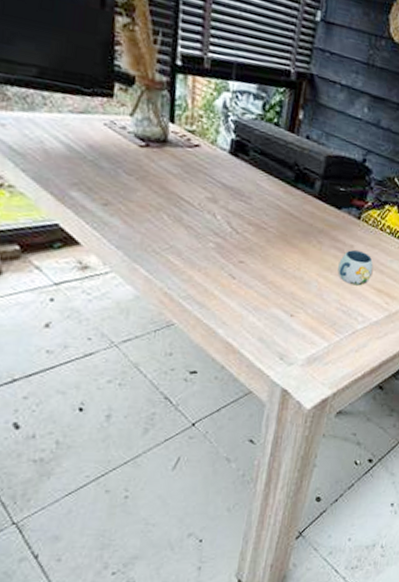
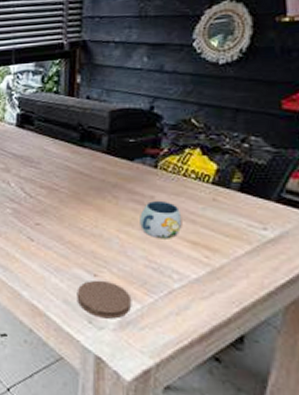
coaster: none [271,319,321,356] -> present [77,280,132,319]

